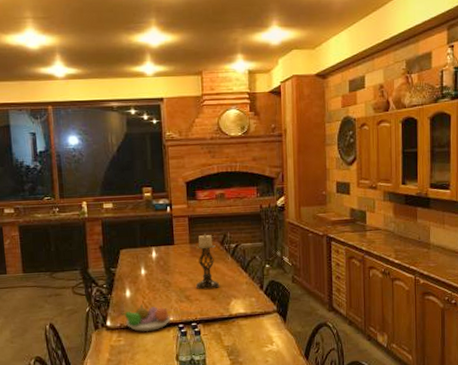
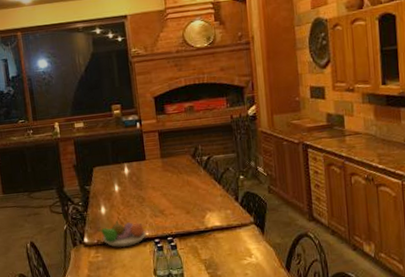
candle holder: present [195,233,220,290] -> none [167,147,194,204]

